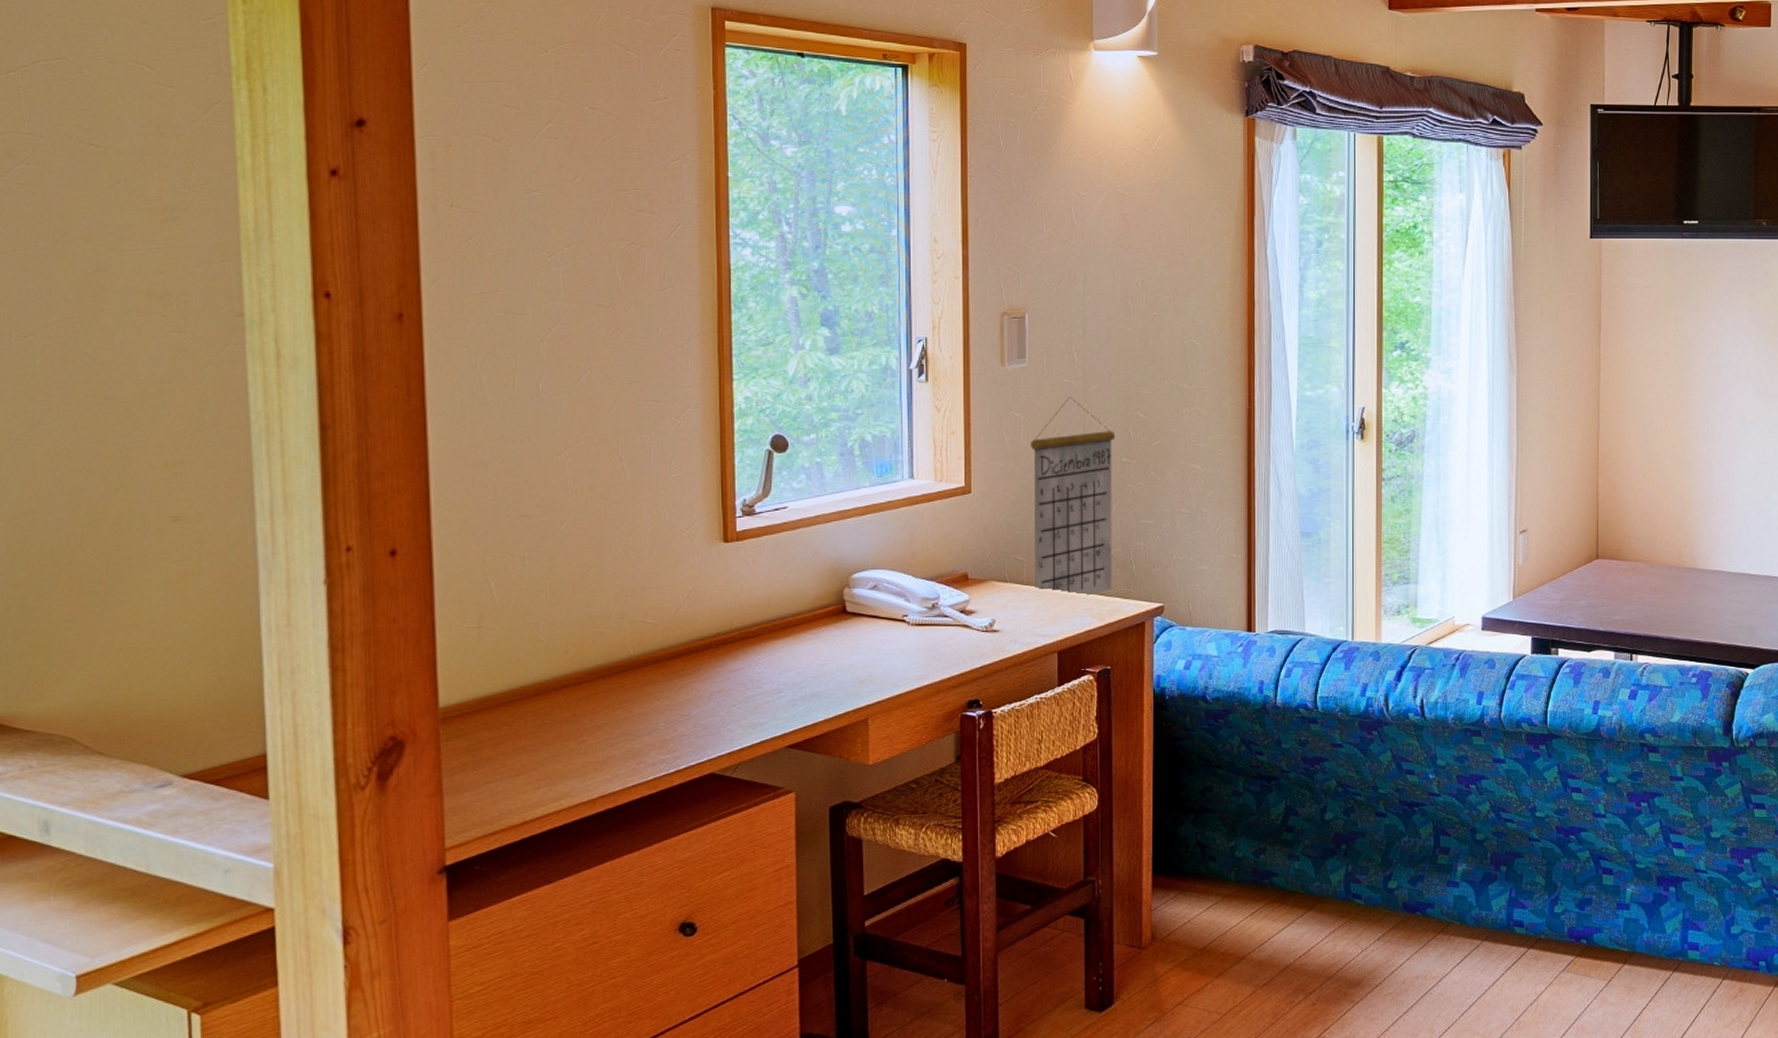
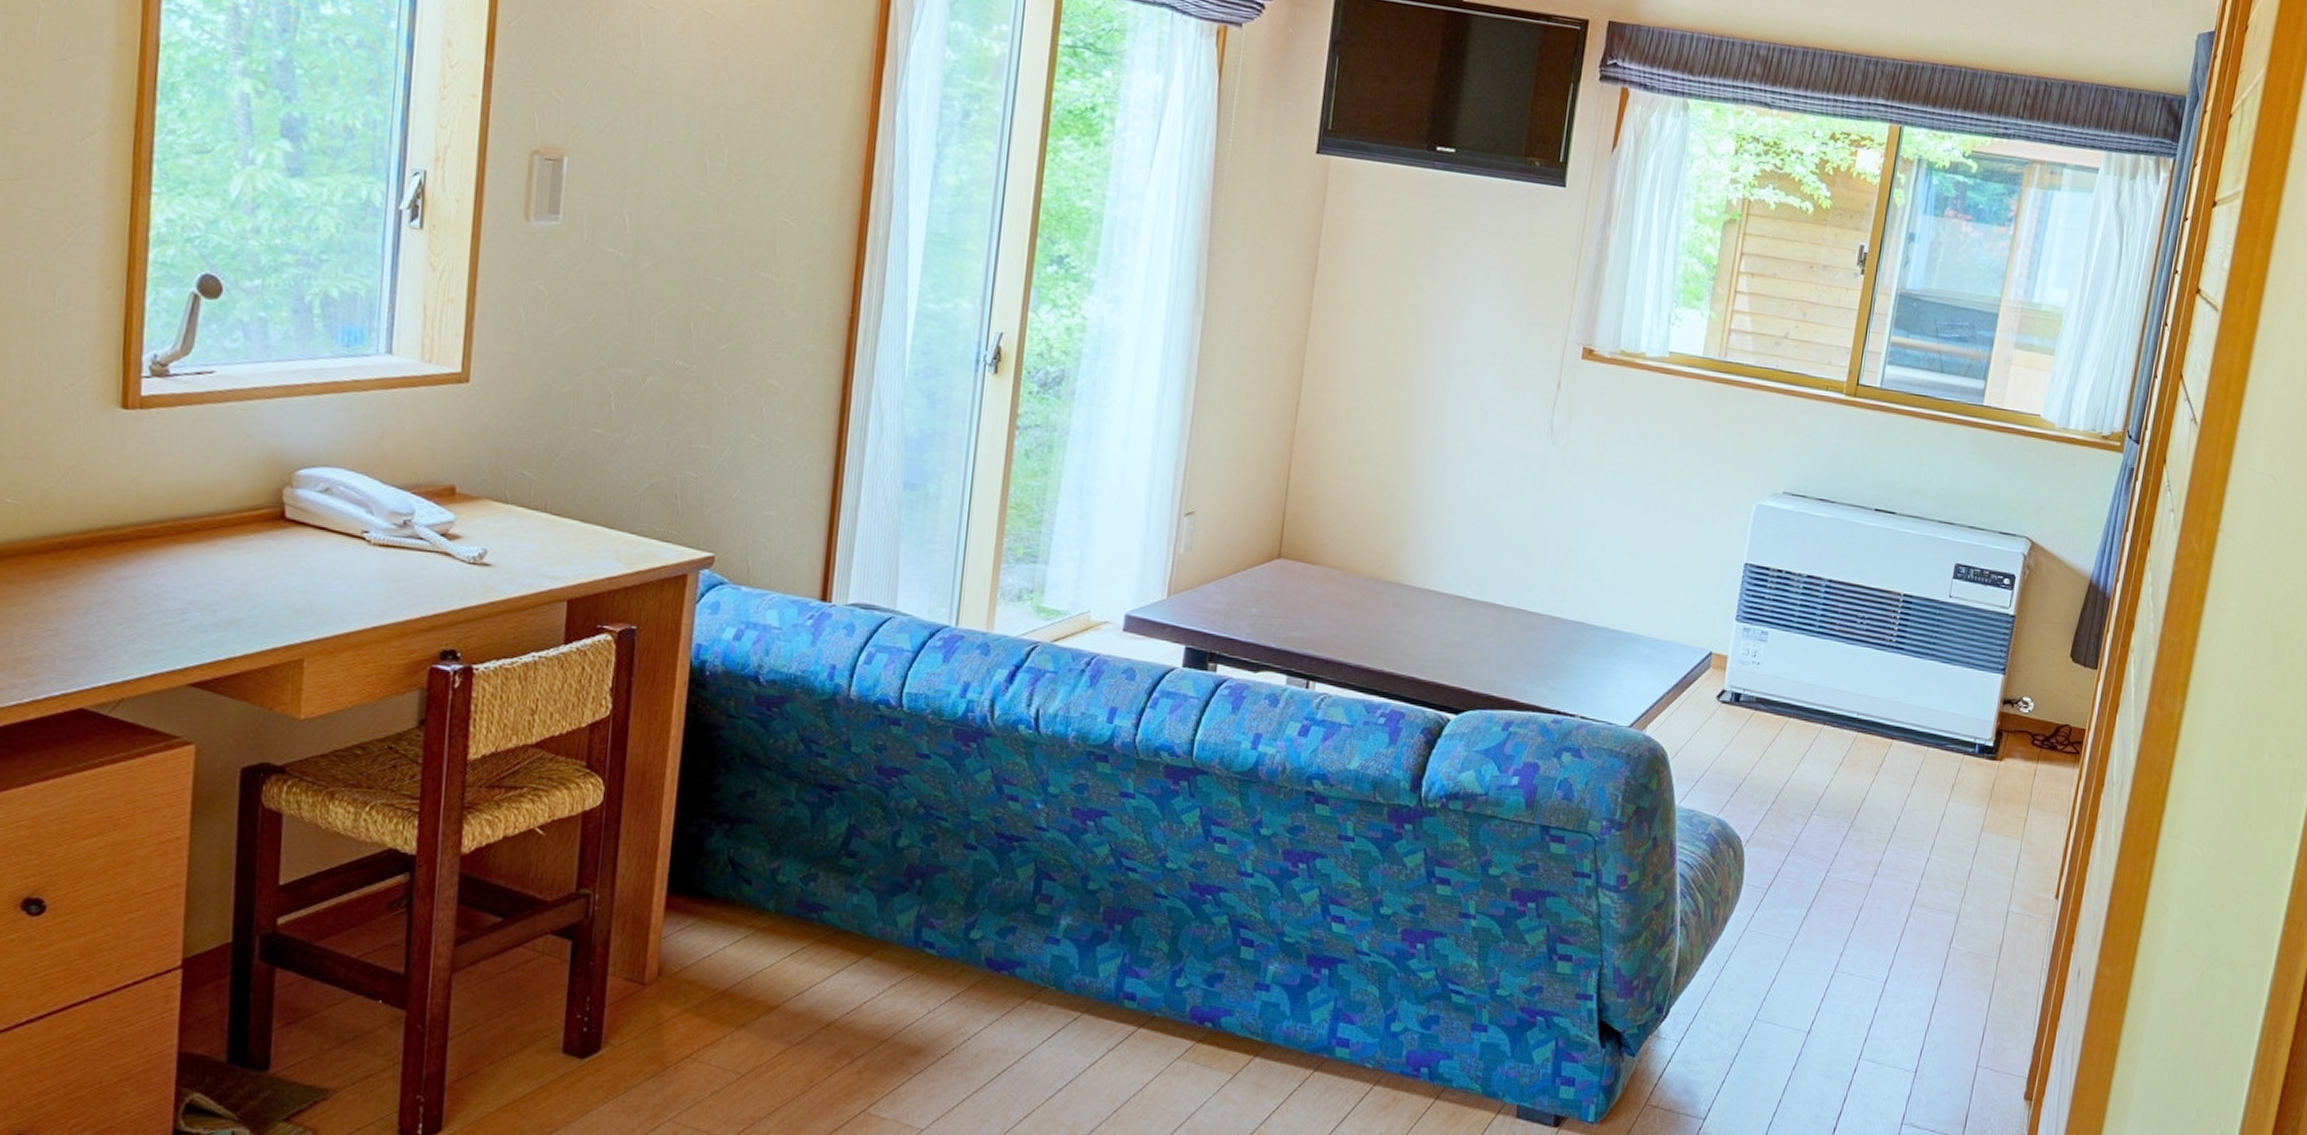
calendar: present [1031,396,1116,596] -> none [544,271,672,533]

